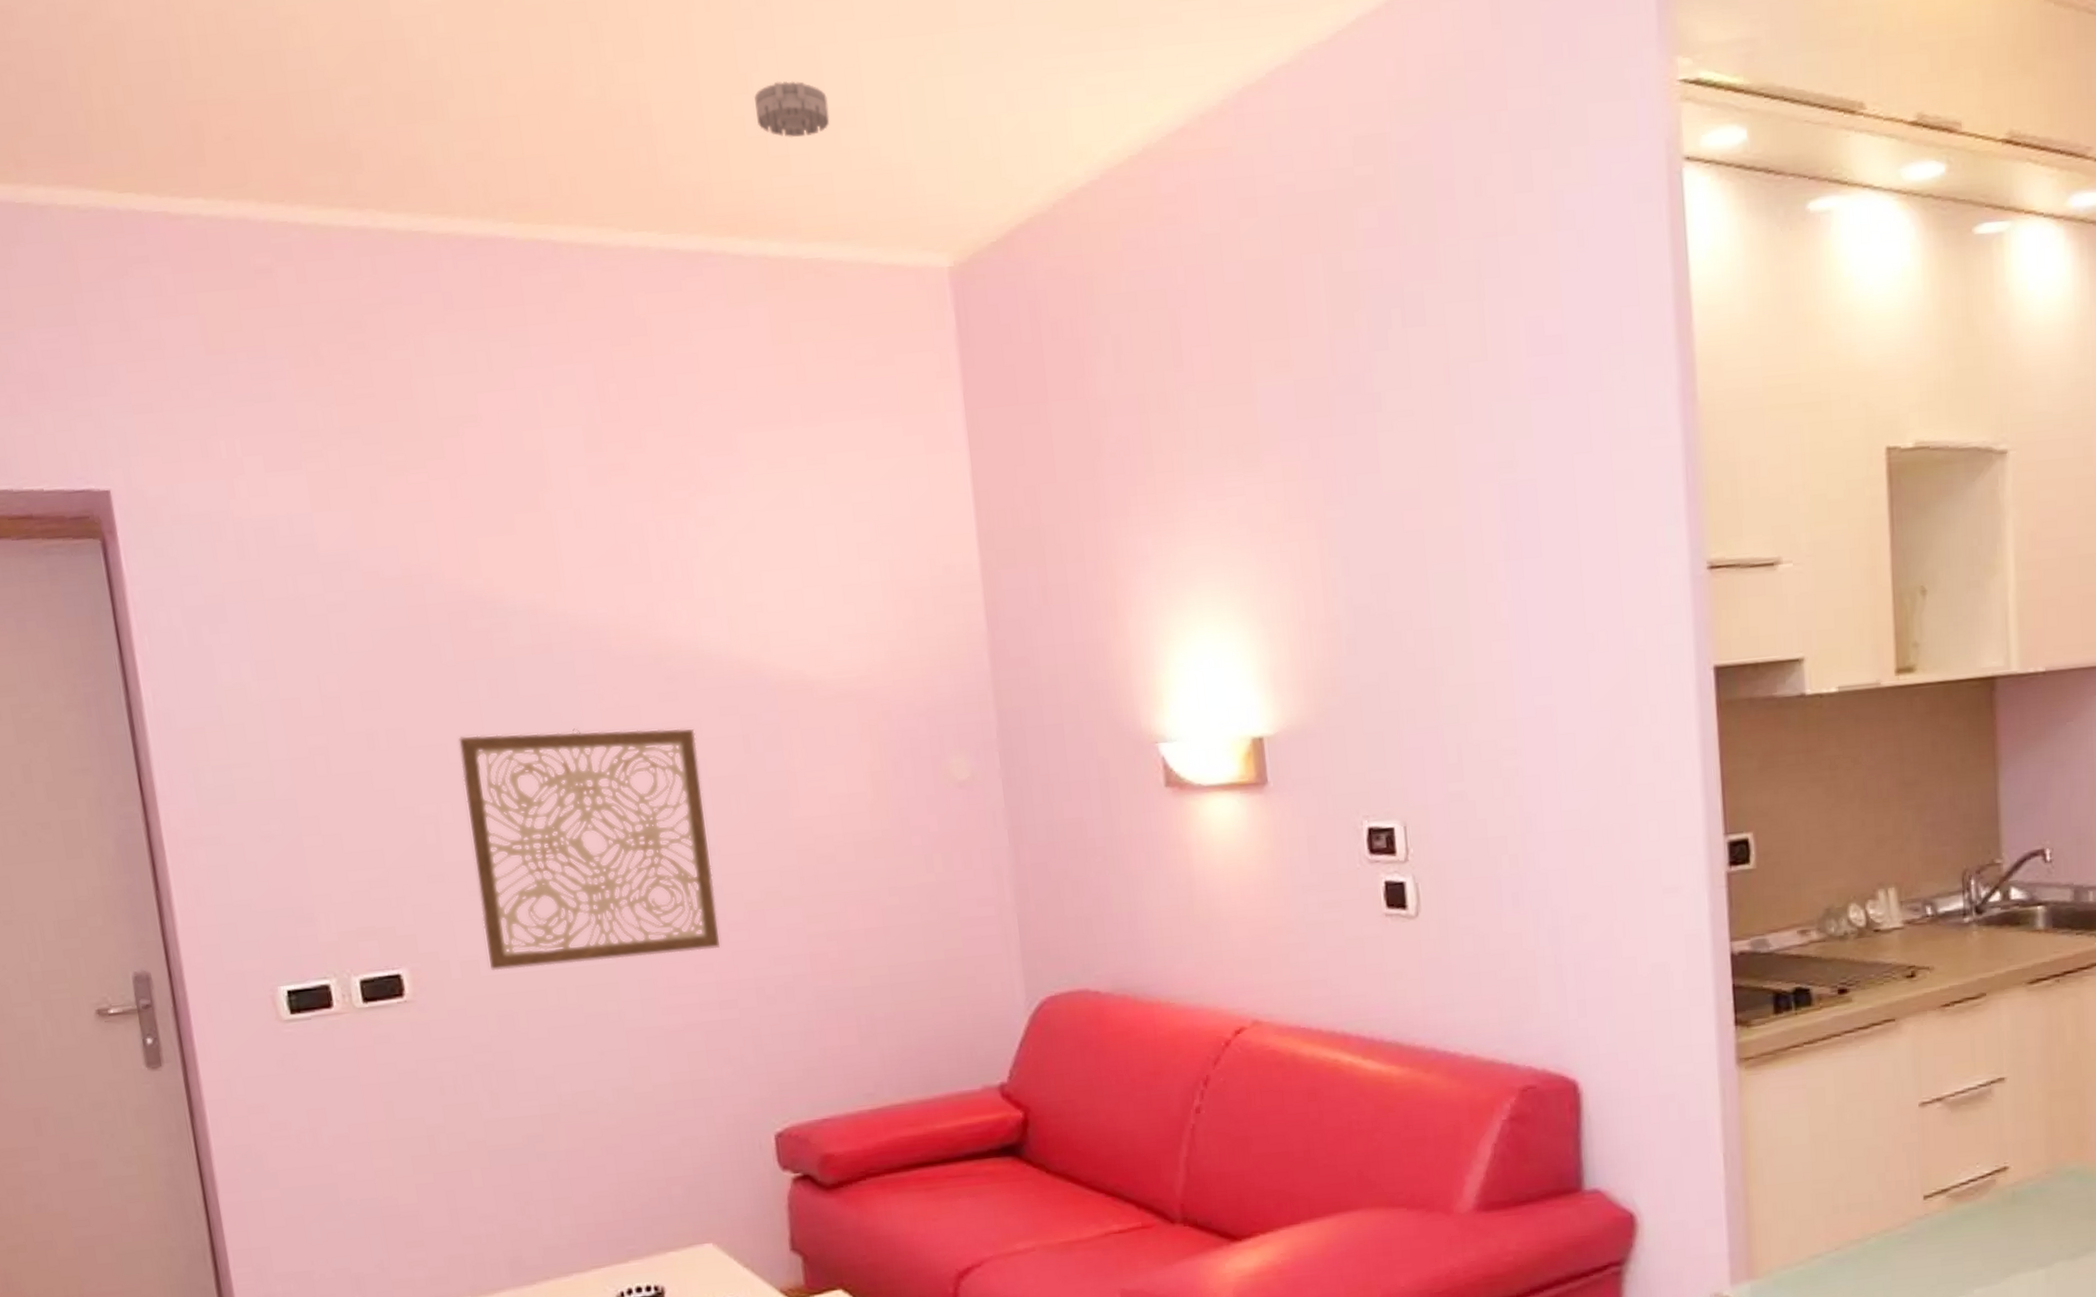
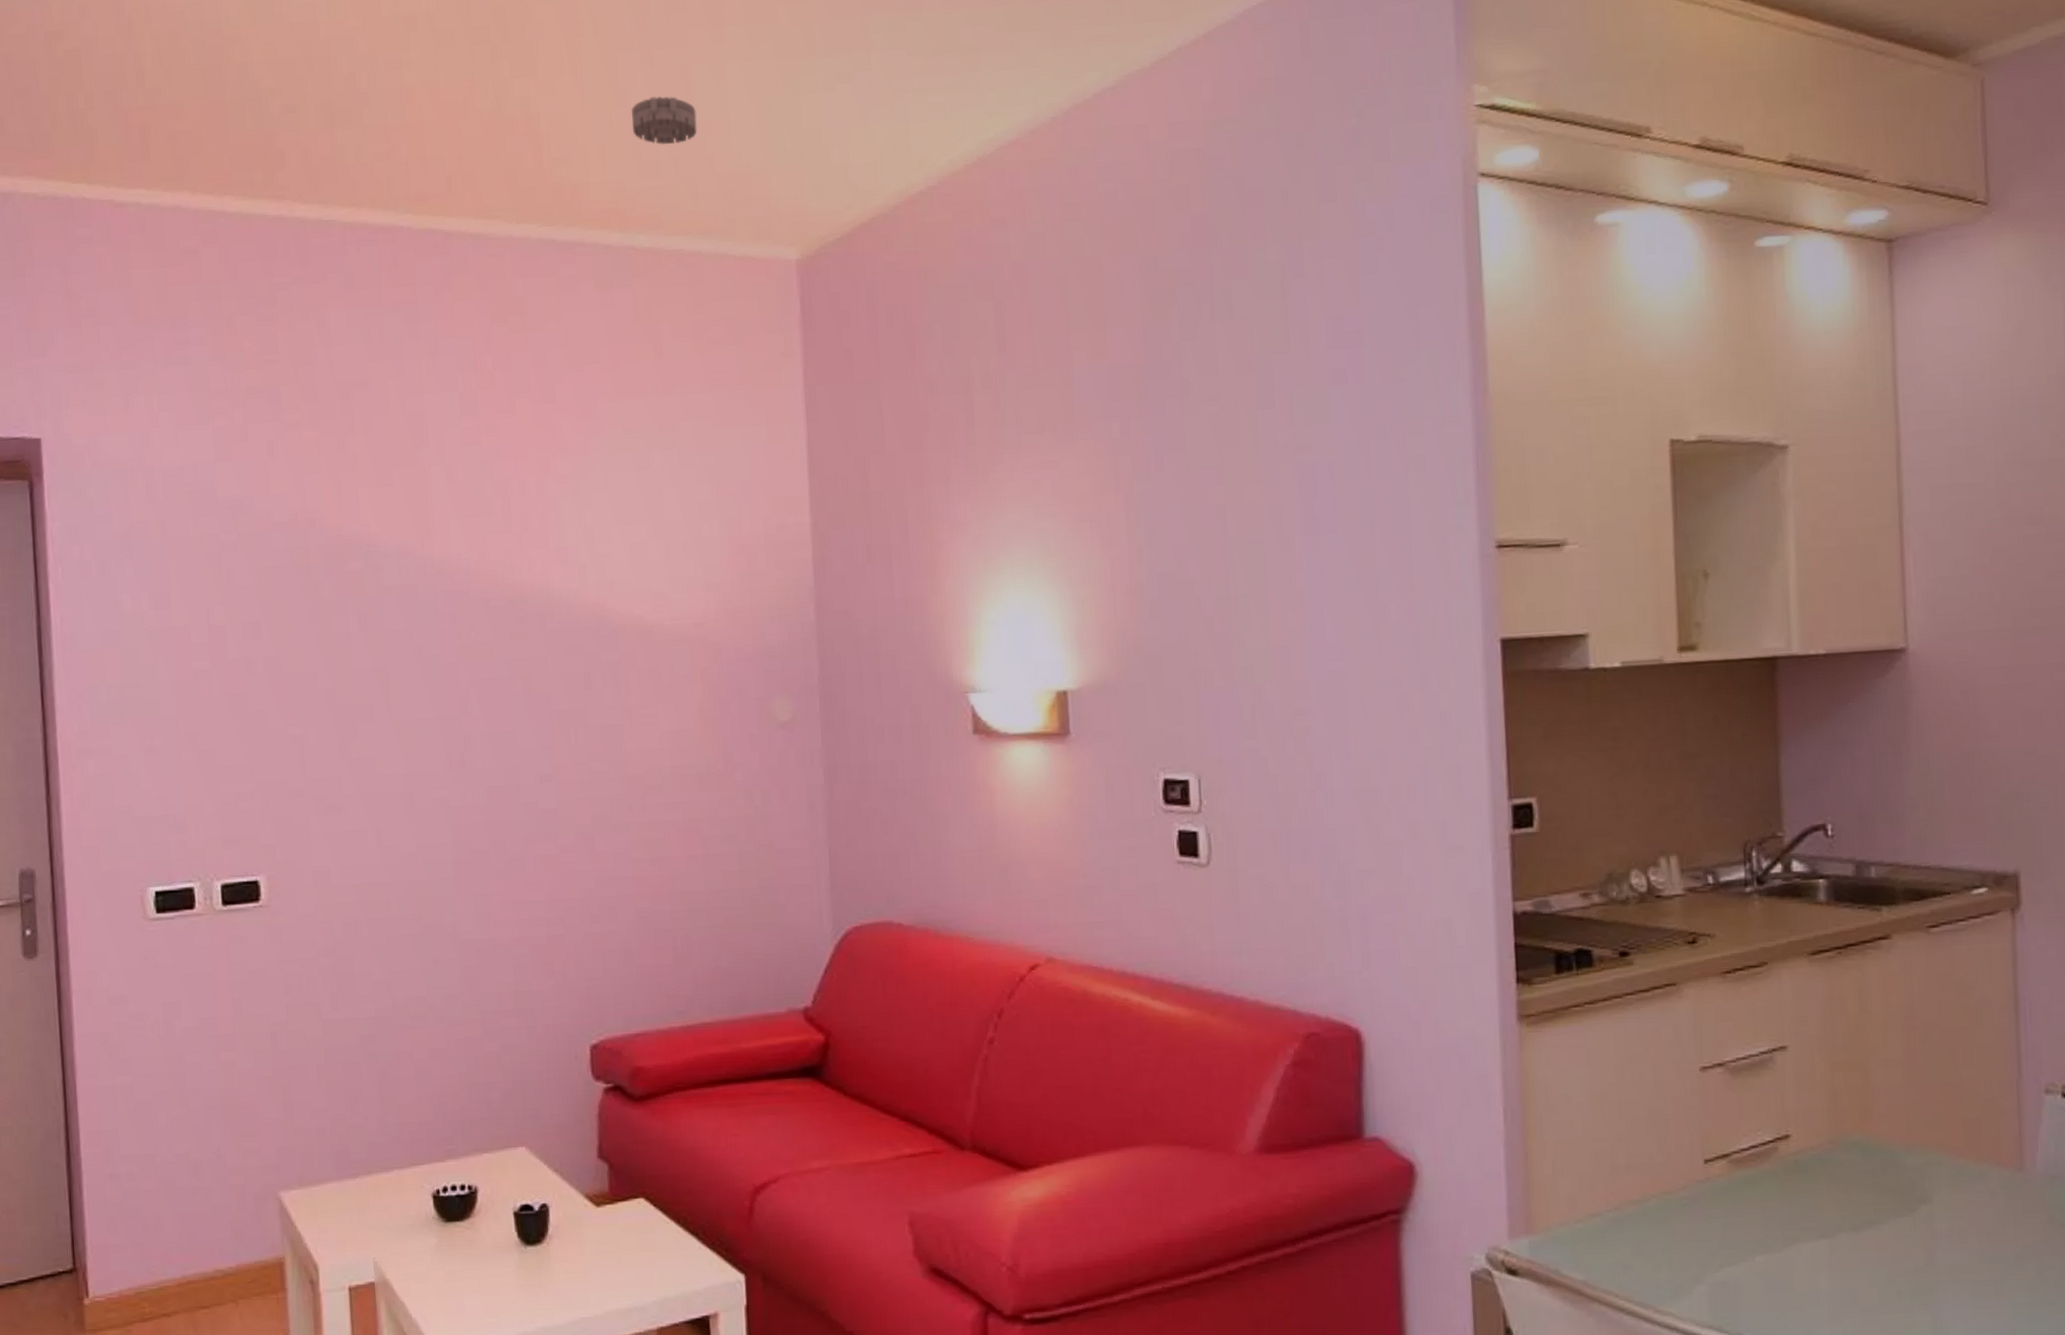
wall art: present [458,728,721,970] -> none [328,662,552,880]

